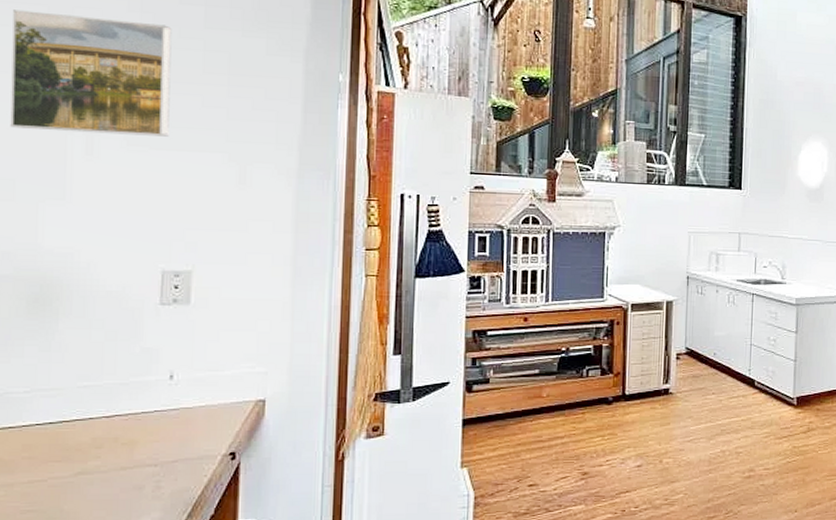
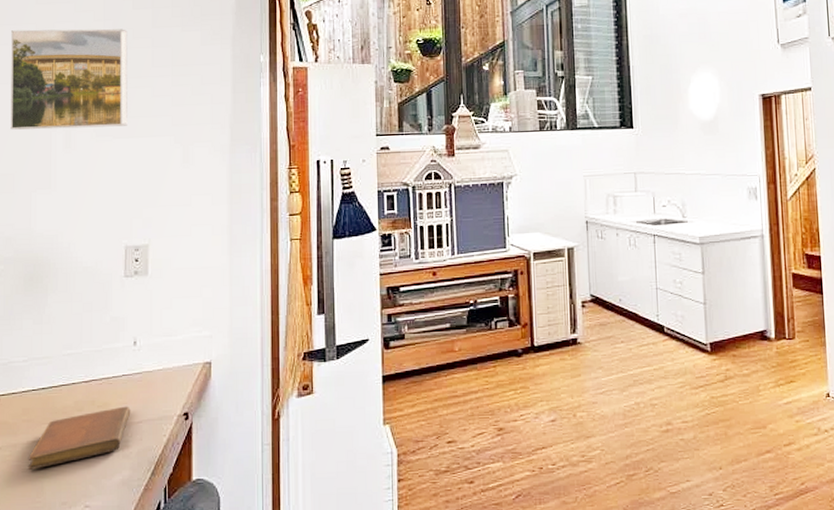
notebook: none [28,444,164,511] -> present [28,406,131,470]

